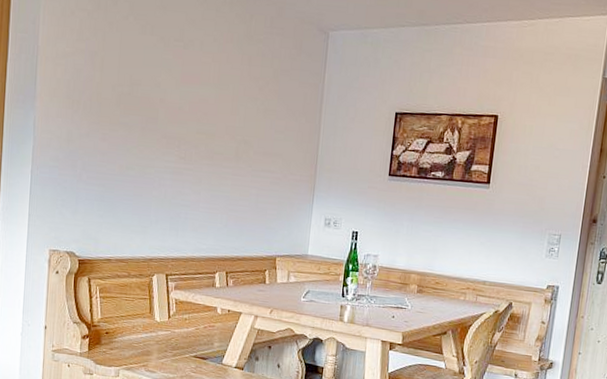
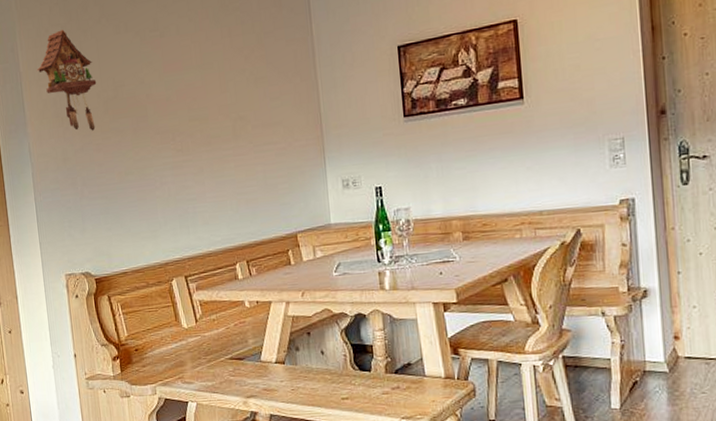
cuckoo clock: none [55,15,114,120] -> present [36,29,97,131]

